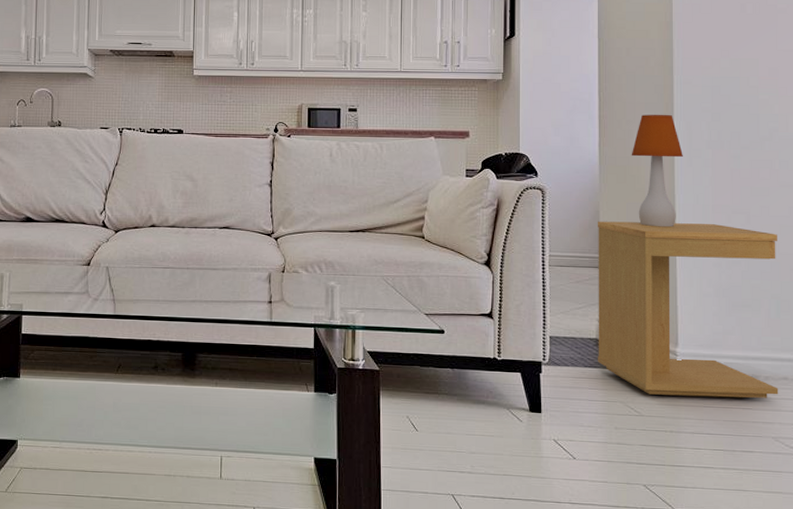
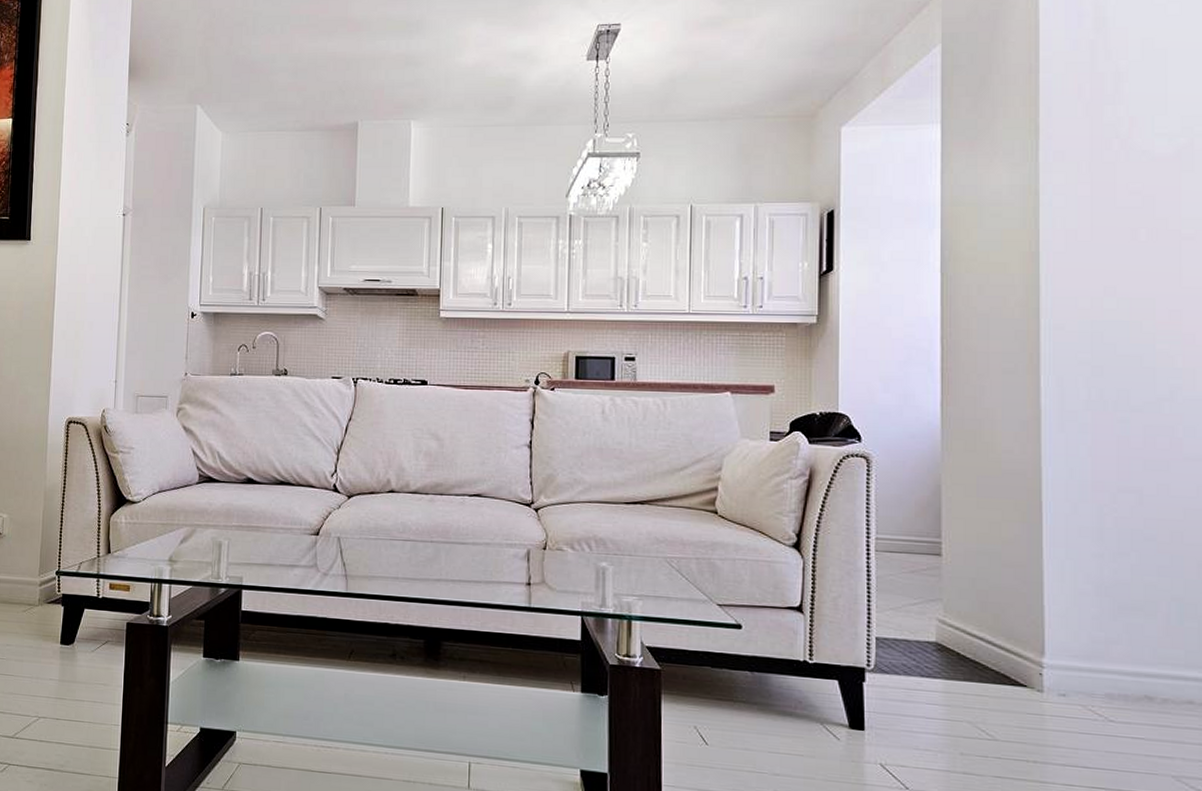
side table: present [597,221,779,399] -> none [938,497,1181,726]
table lamp: present [631,114,683,228] -> none [983,366,1052,508]

